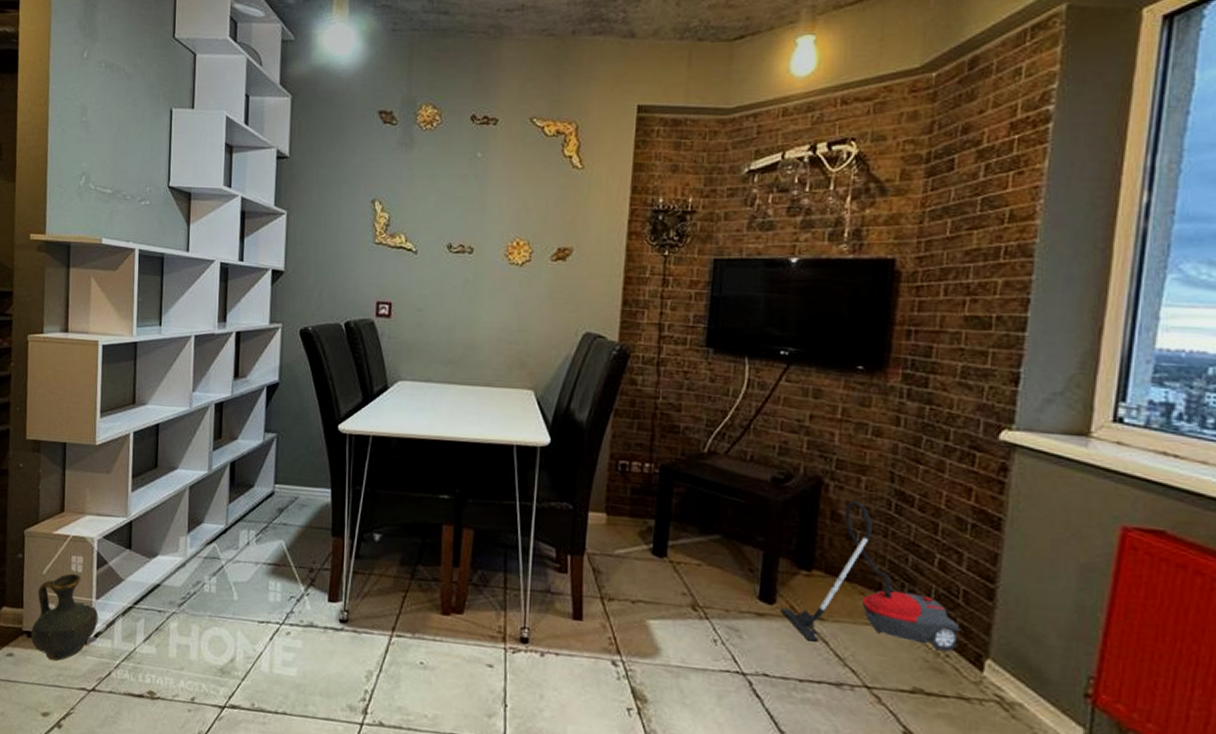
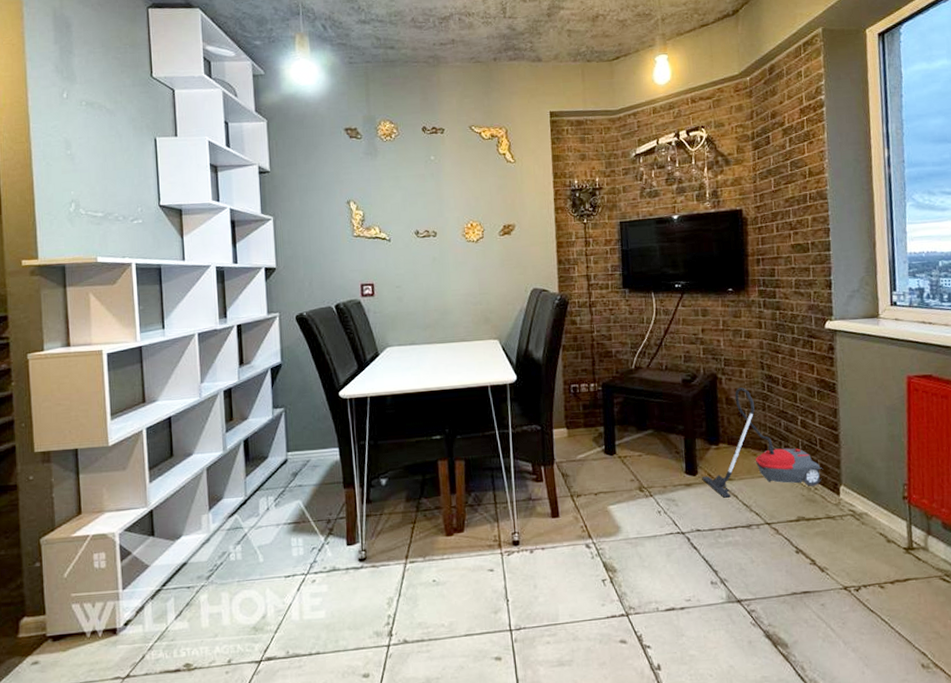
ceramic jug: present [30,573,99,661] -> none [56,570,127,658]

